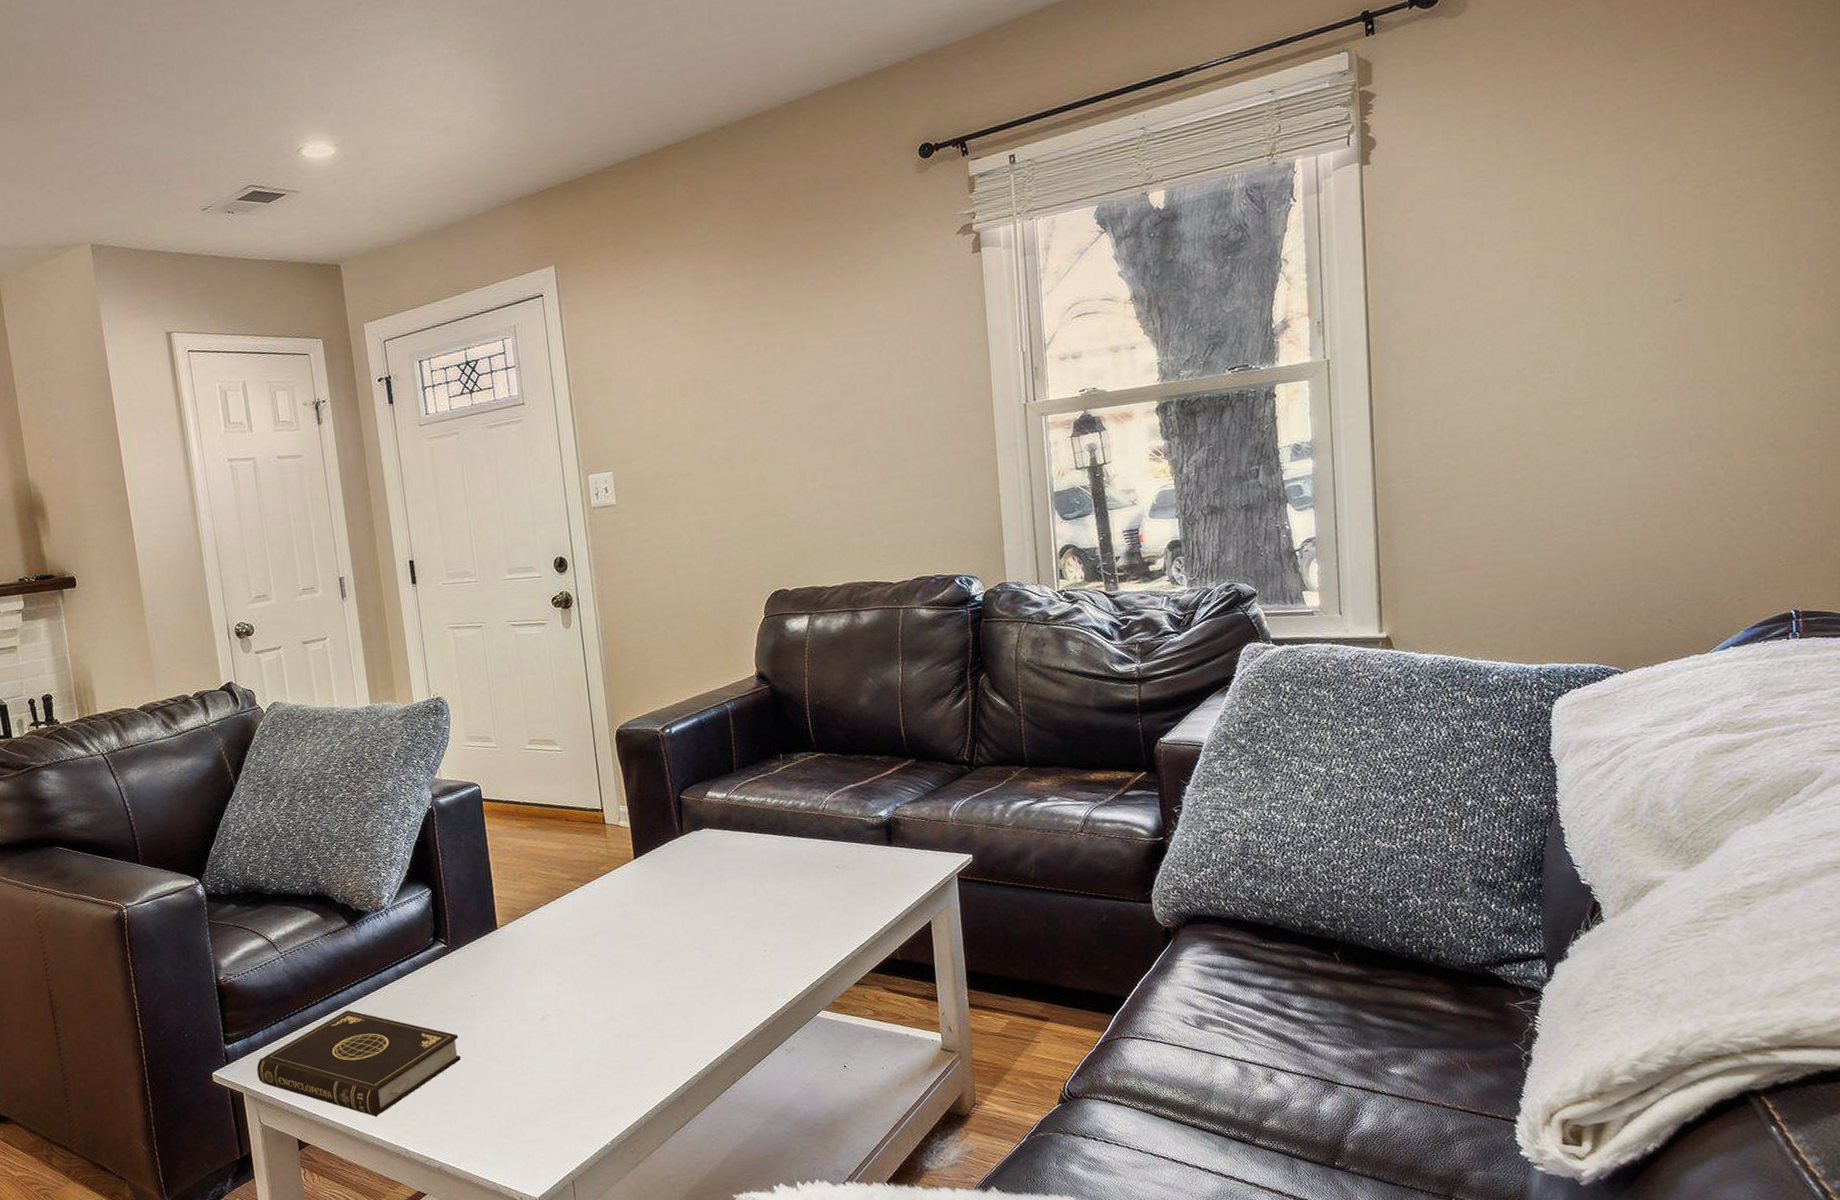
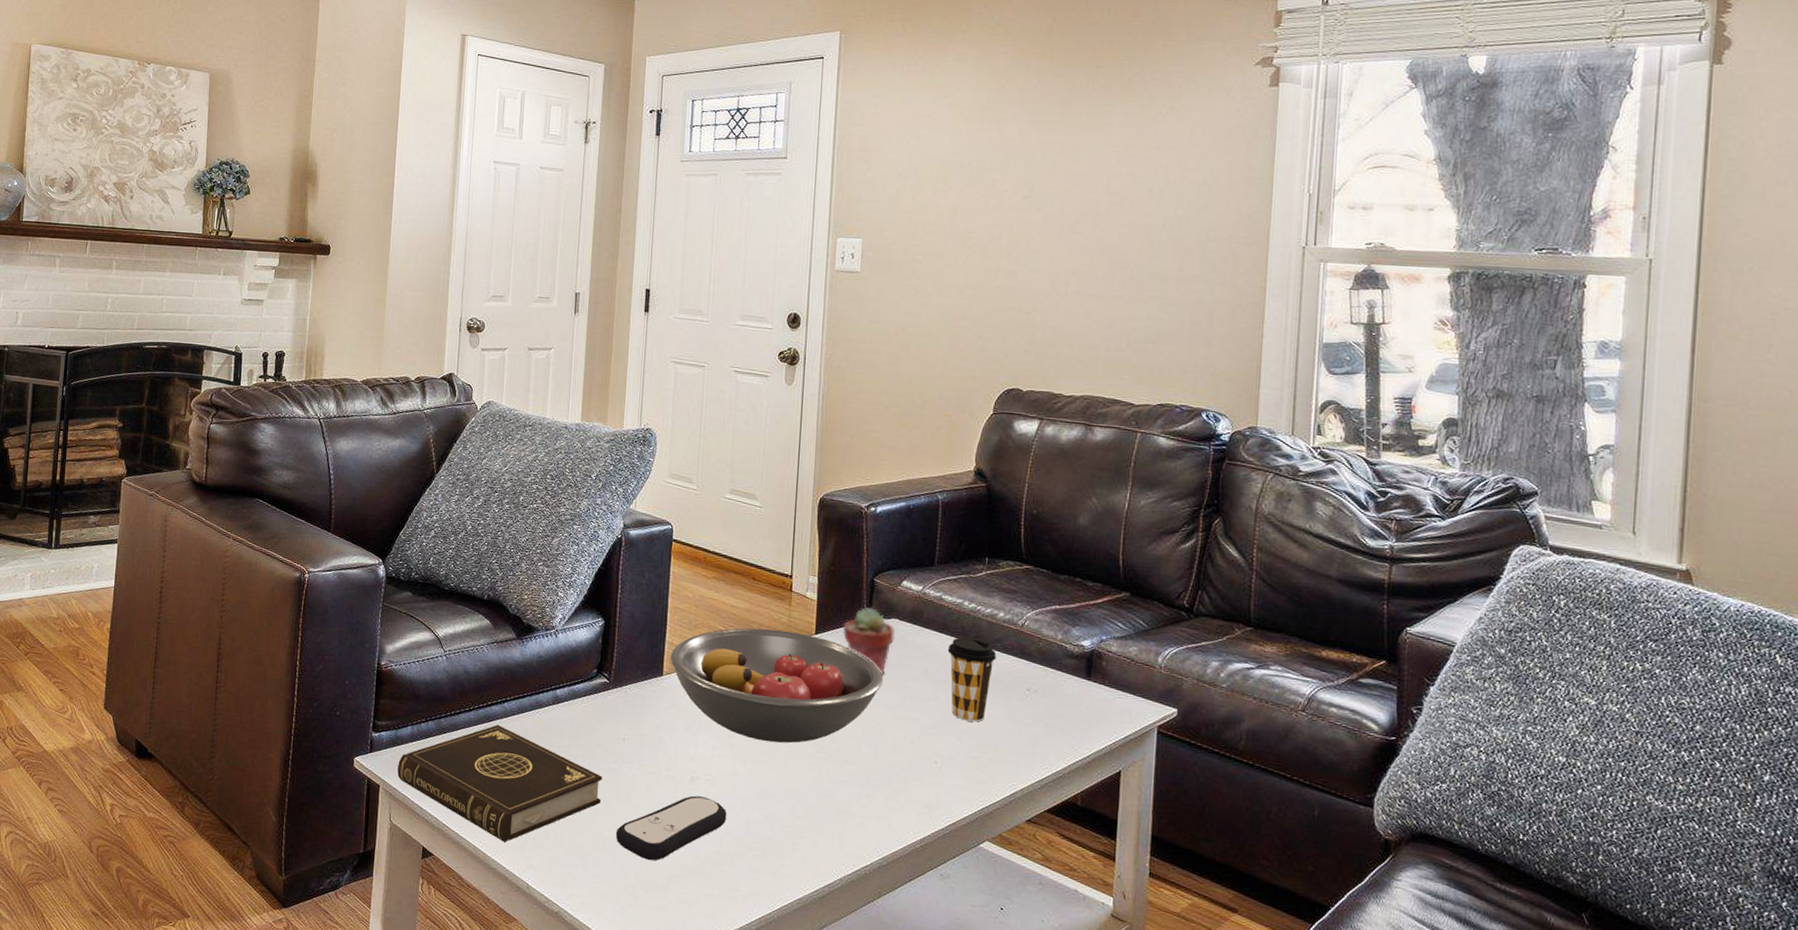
remote control: none [480,1031,583,1101] -> present [615,795,727,861]
fruit bowl: none [501,860,705,968] -> present [670,628,883,744]
potted succulent: none [659,823,708,884] -> present [843,607,895,676]
coffee cup: none [758,830,804,908] -> present [947,637,997,722]

